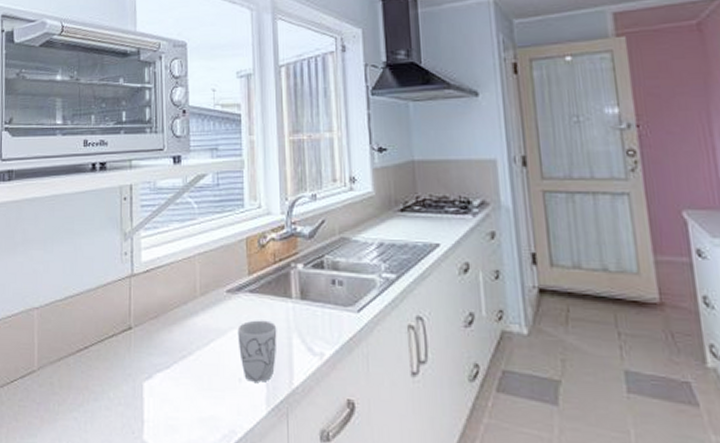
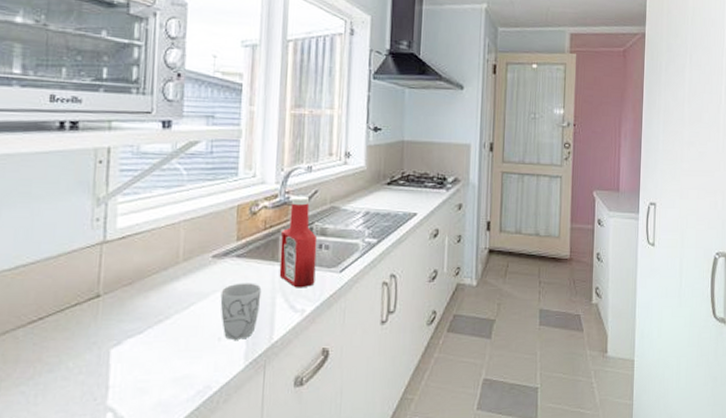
ketchup bottle: none [292,227,331,329] -> present [279,196,318,288]

